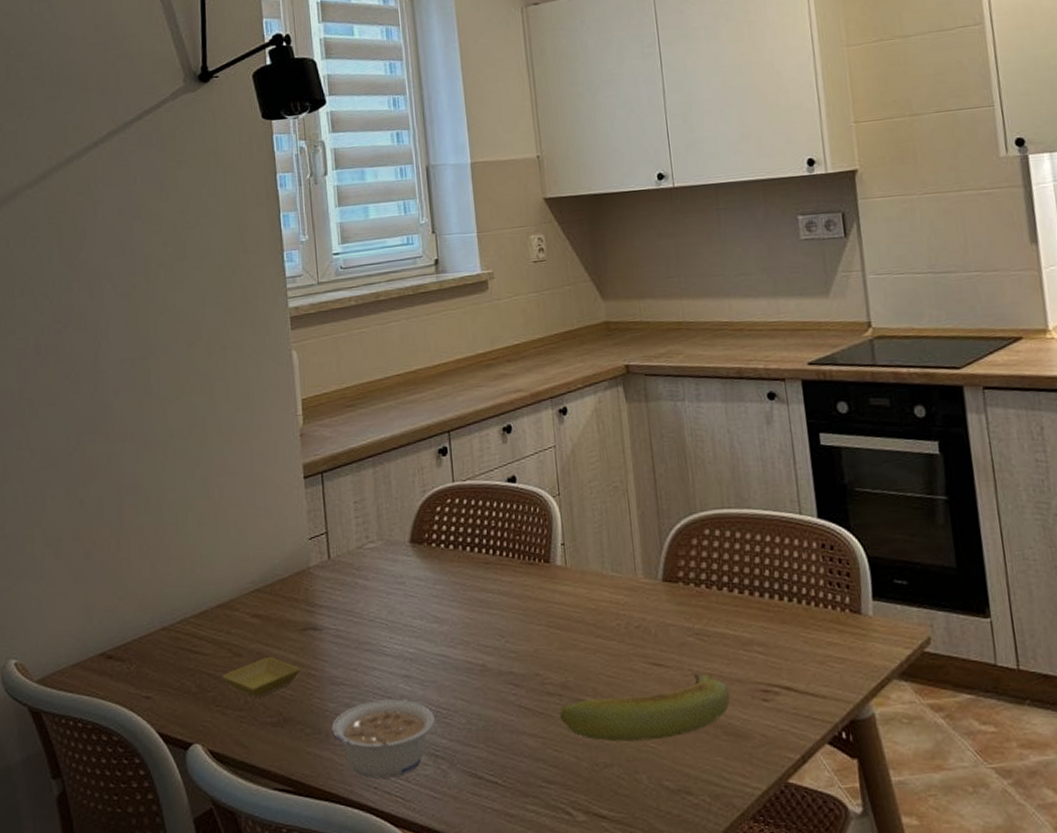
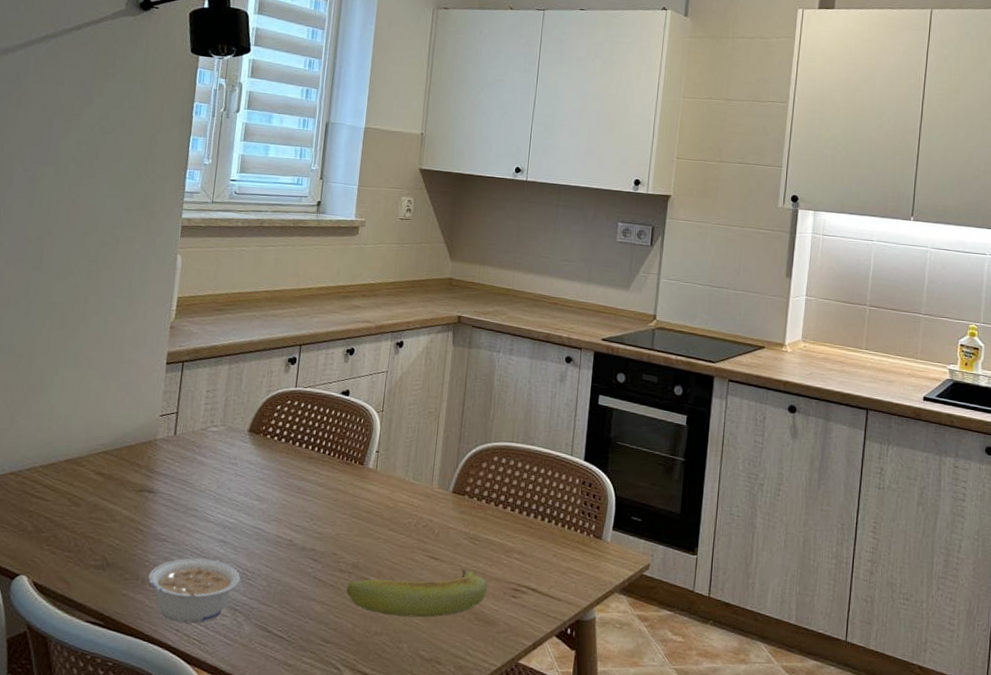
saucer: present [222,656,300,697] -> none [58,509,131,543]

